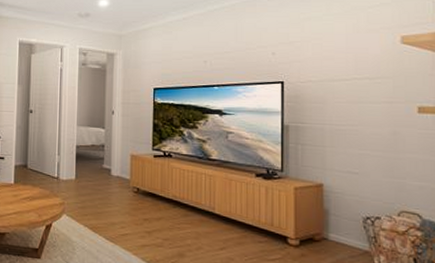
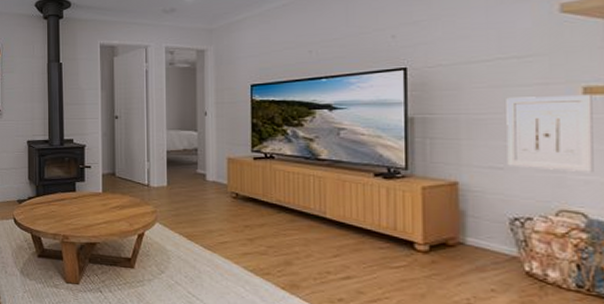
wall art: none [361,112,426,180] -> present [506,94,594,173]

